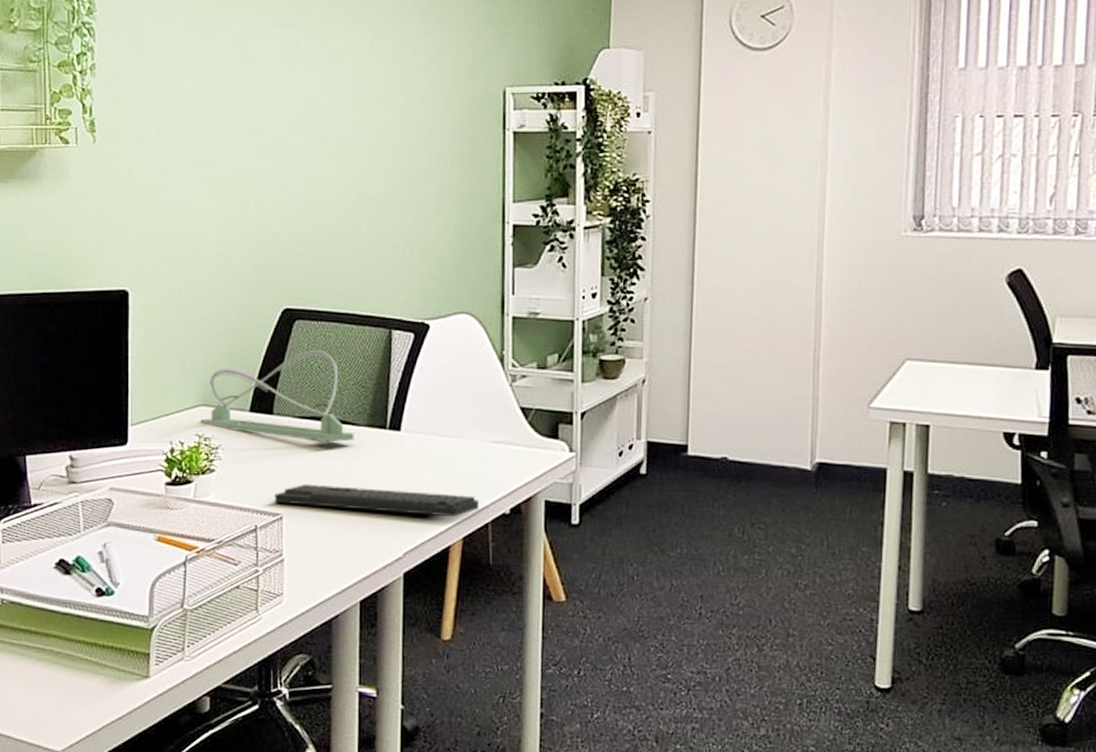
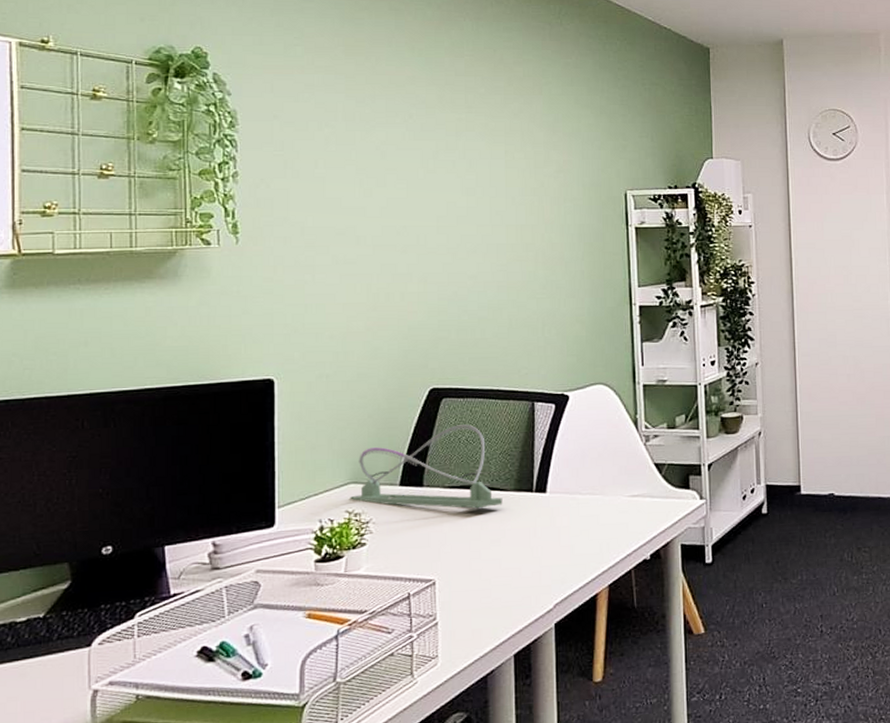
keyboard: present [274,483,479,517] -> none [426,546,622,570]

